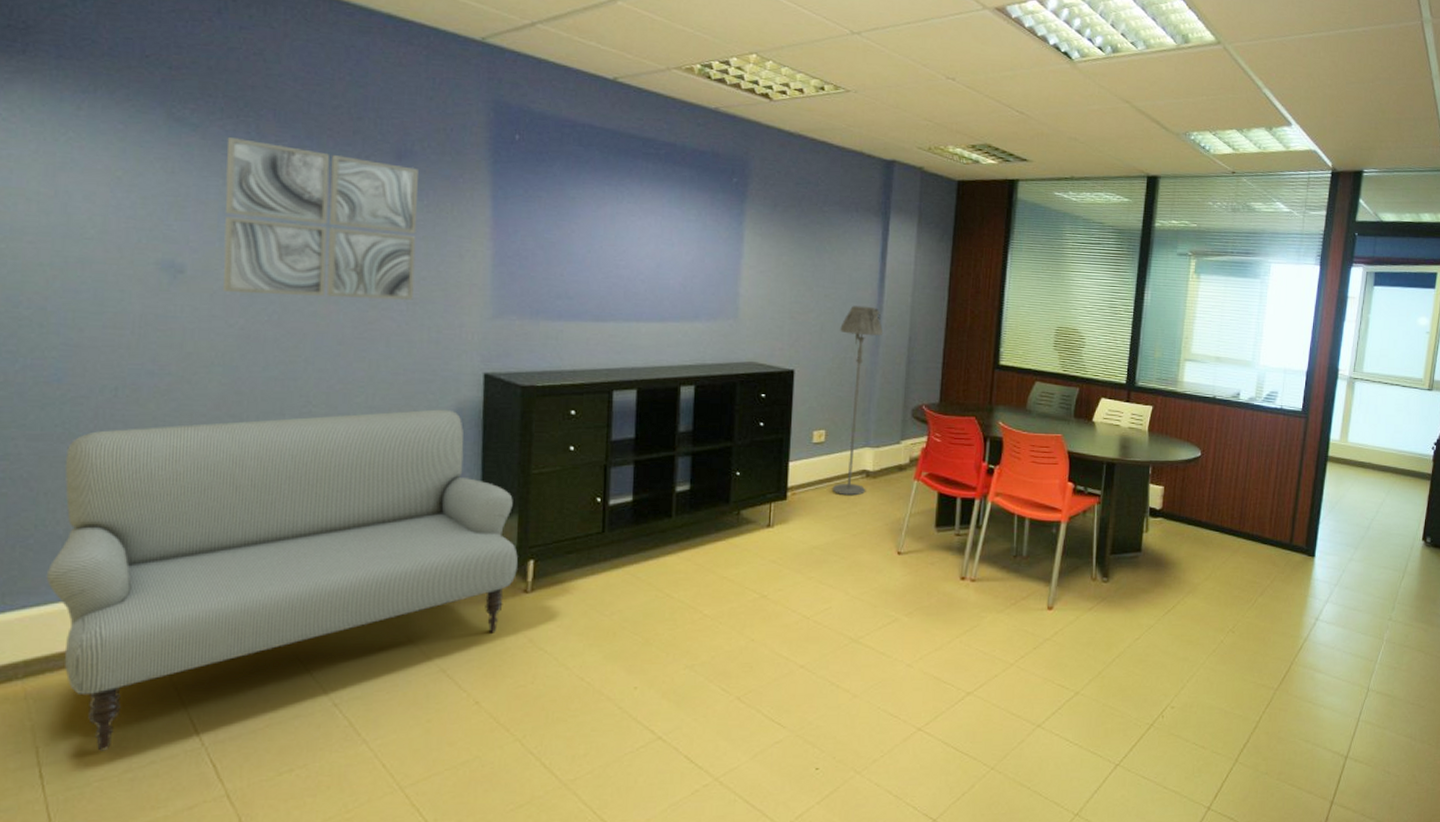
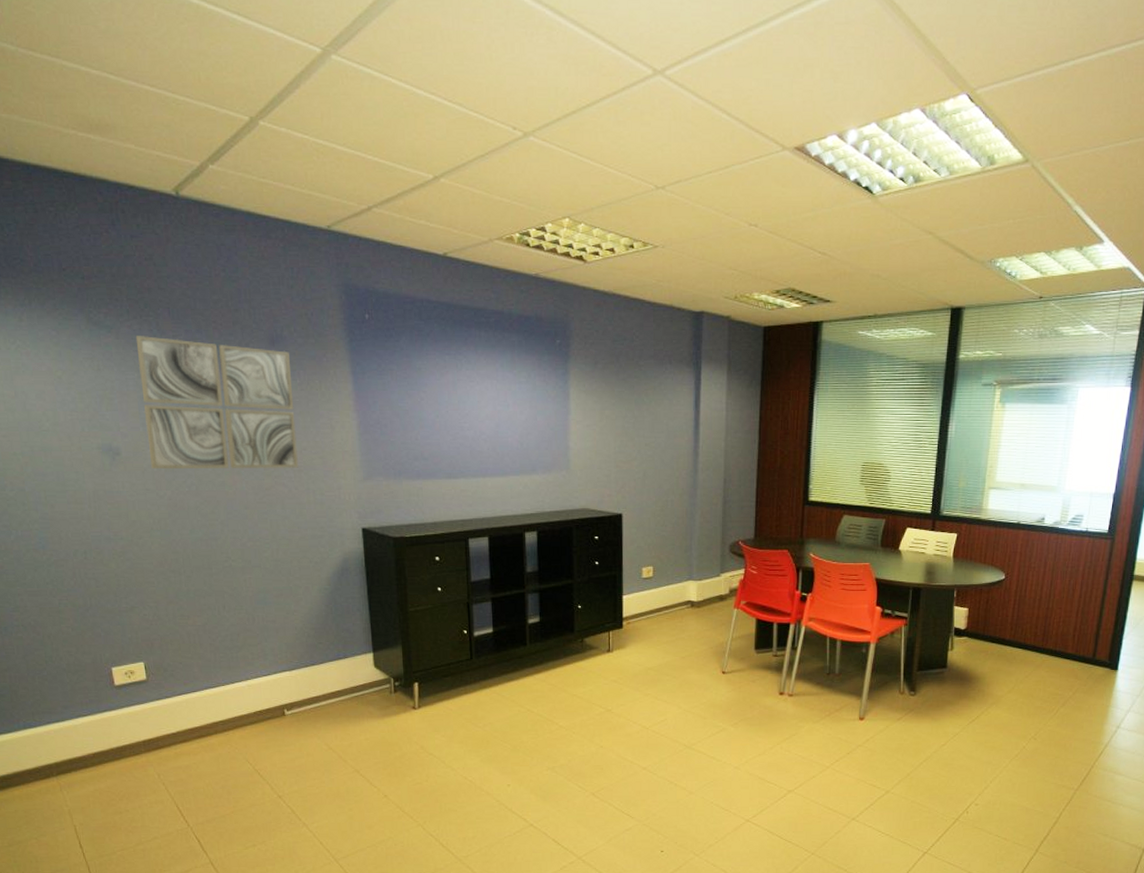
sofa: present [46,409,518,751] -> none [58,560,406,829]
floor lamp: present [832,305,884,496] -> none [661,452,700,624]

